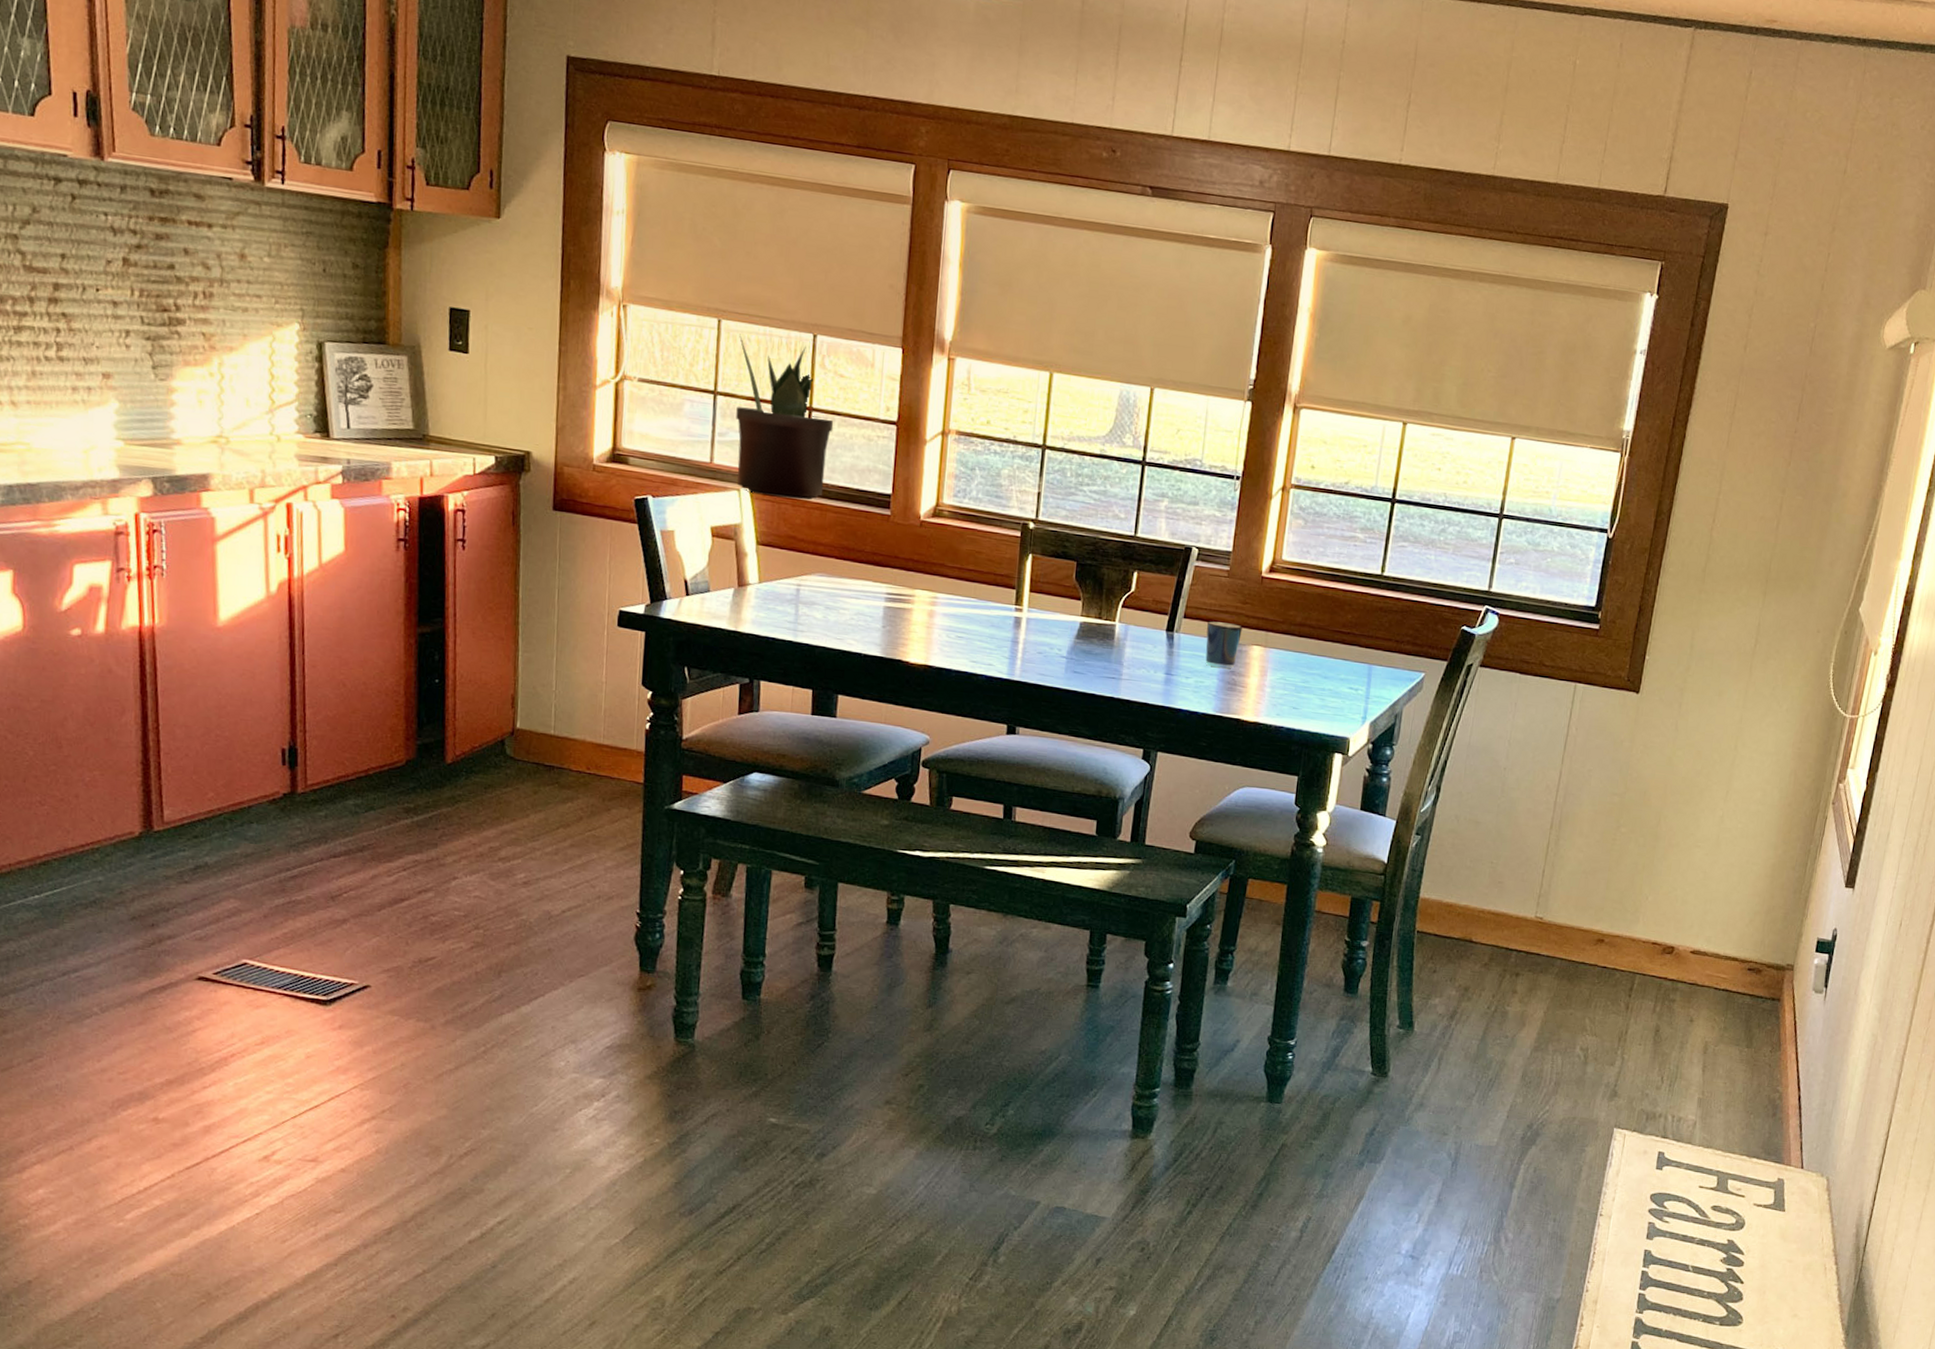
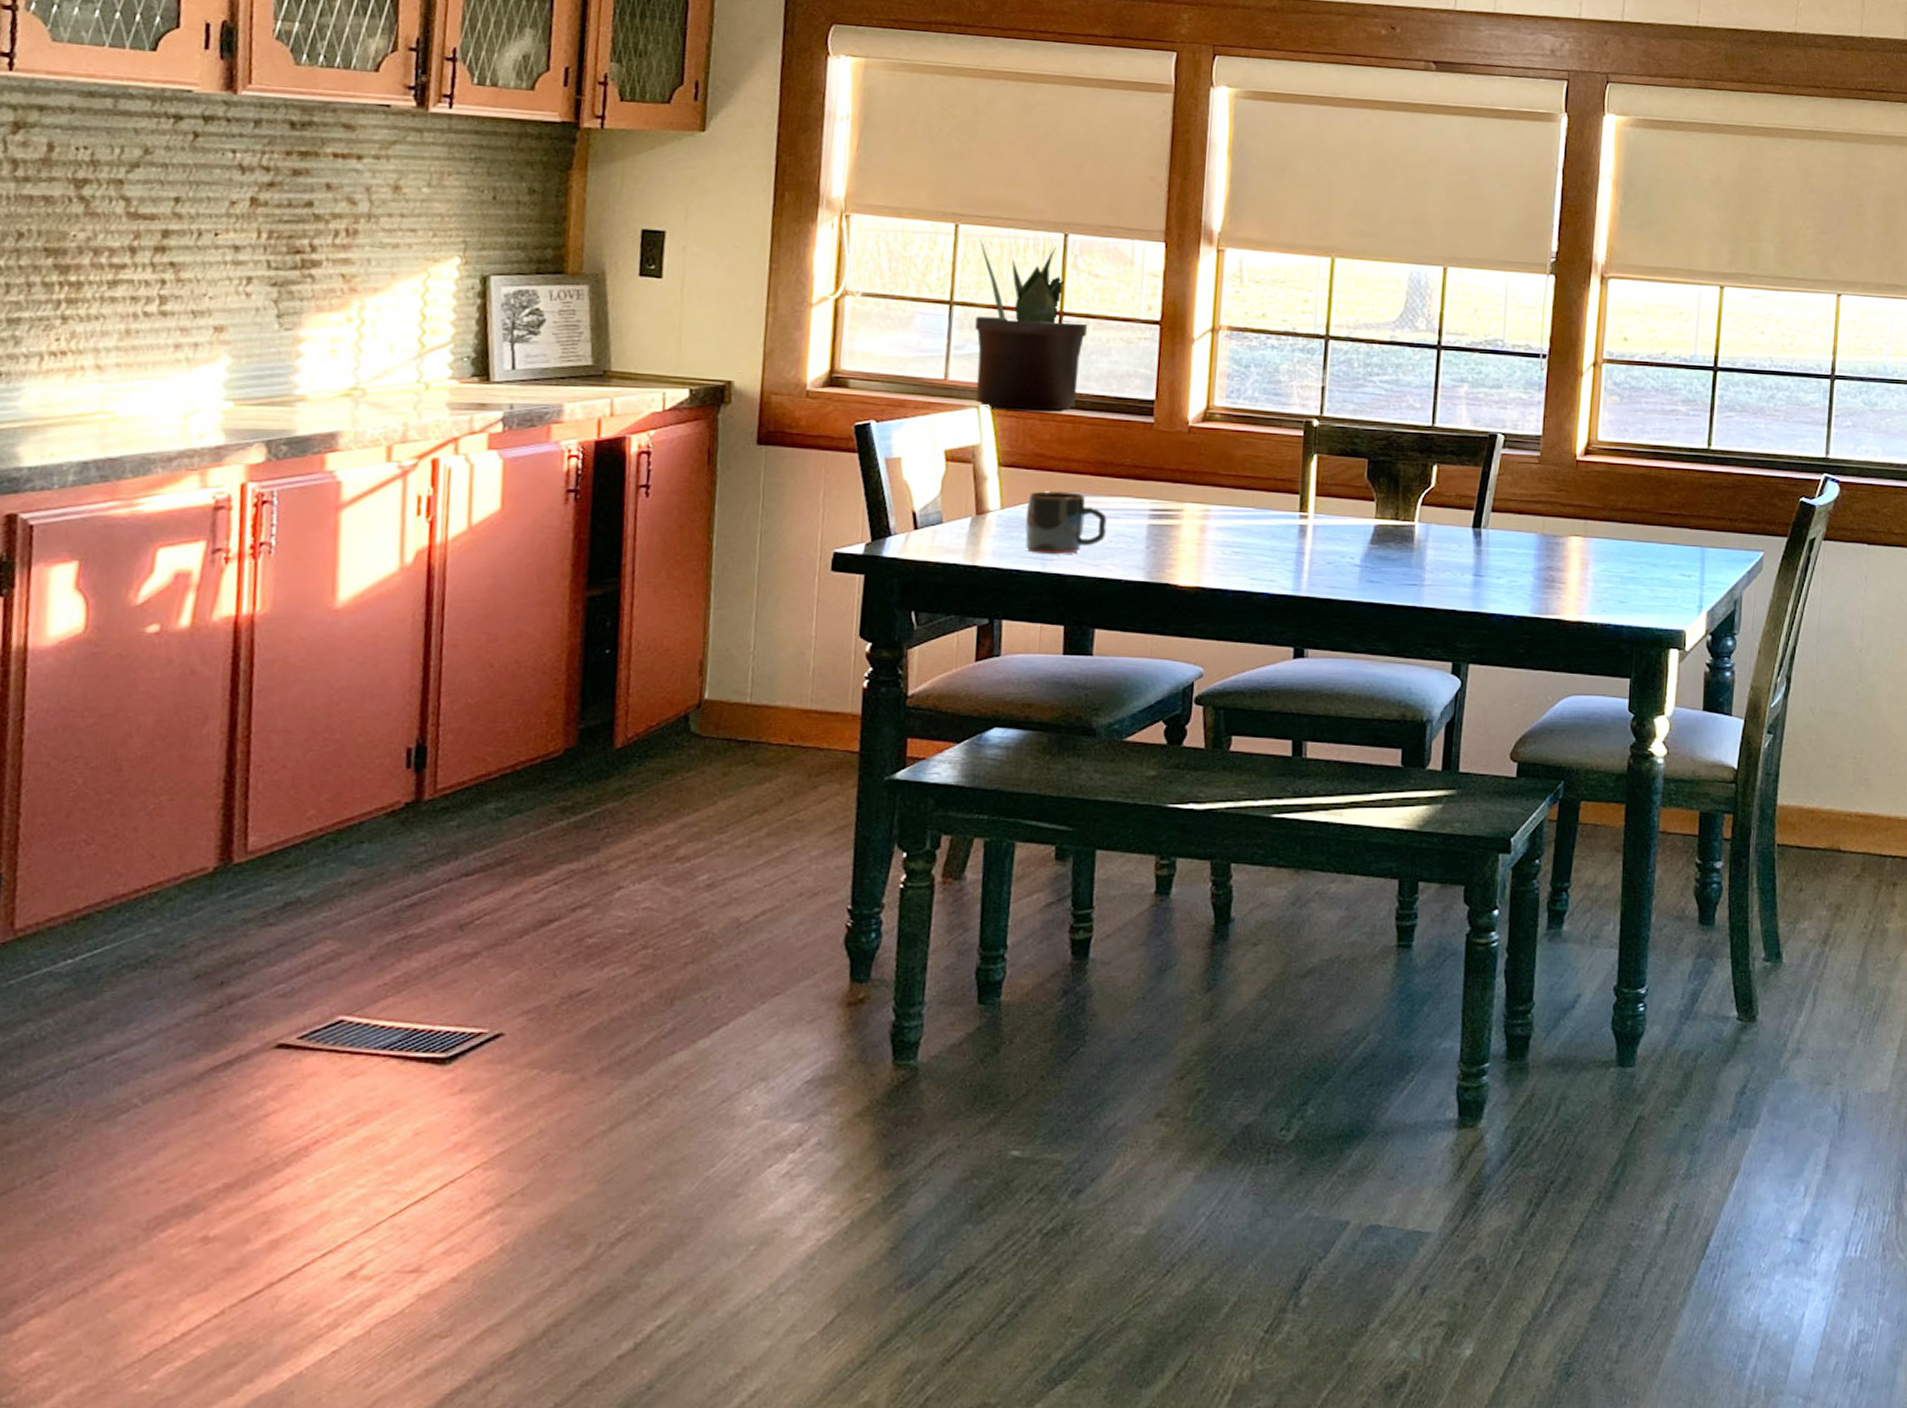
mug: none [779,569,849,627] -> present [1025,491,1107,554]
mug: present [1205,621,1242,669] -> none [1518,513,1558,565]

